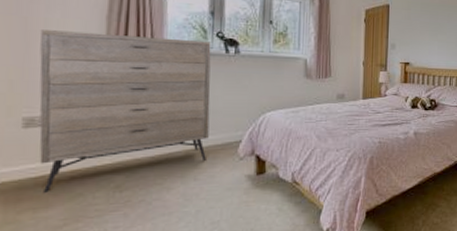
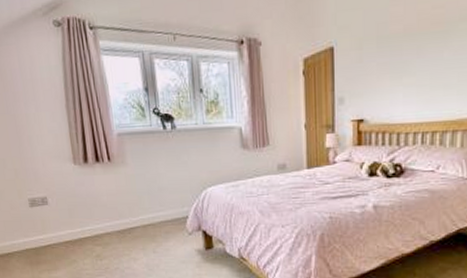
dresser: present [39,30,211,193] -> none [24,119,160,258]

